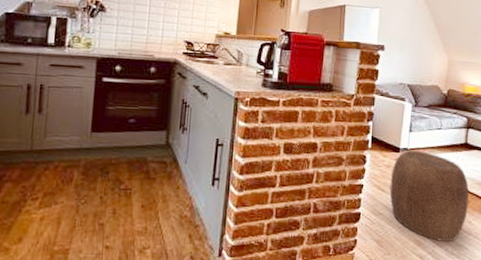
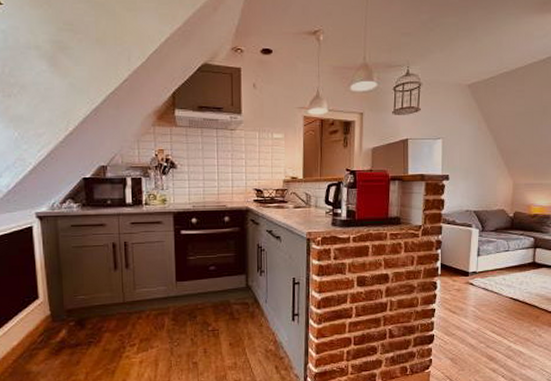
stool: present [389,151,469,243] -> none [461,273,539,356]

